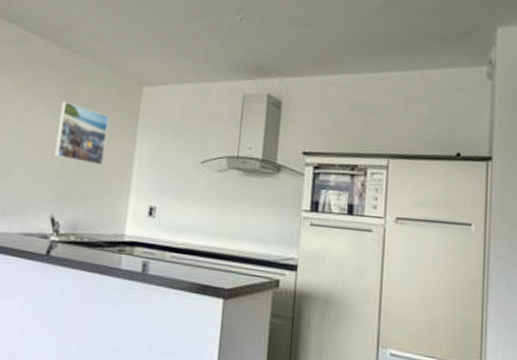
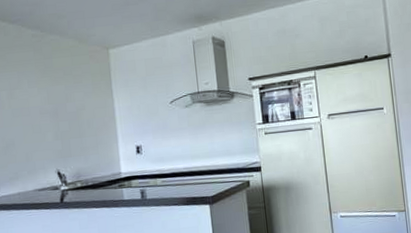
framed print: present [54,101,109,165] -> none [43,74,90,123]

